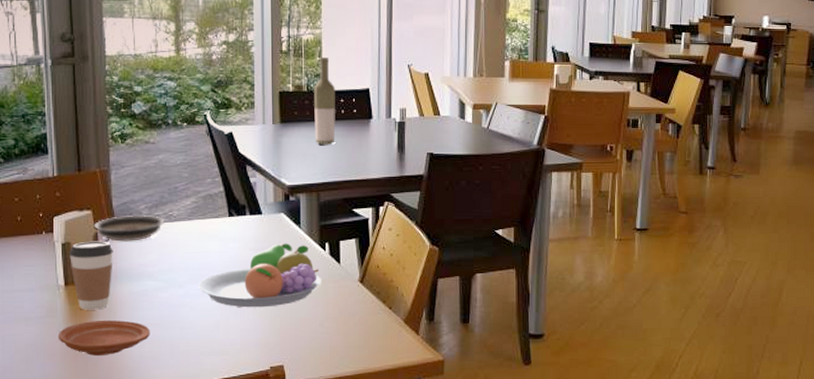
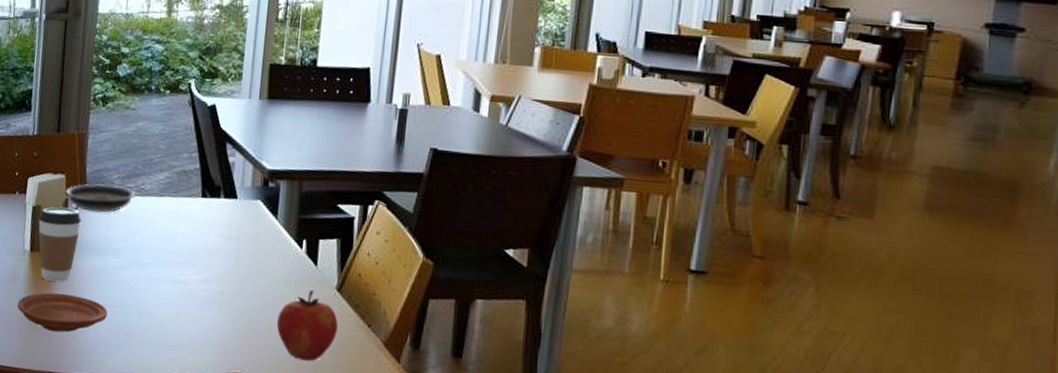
fruit bowl: present [198,243,321,308] -> none [161,234,294,305]
apple: none [310,285,363,346] -> present [277,290,338,362]
bottle: present [314,57,335,145] -> none [303,28,332,128]

